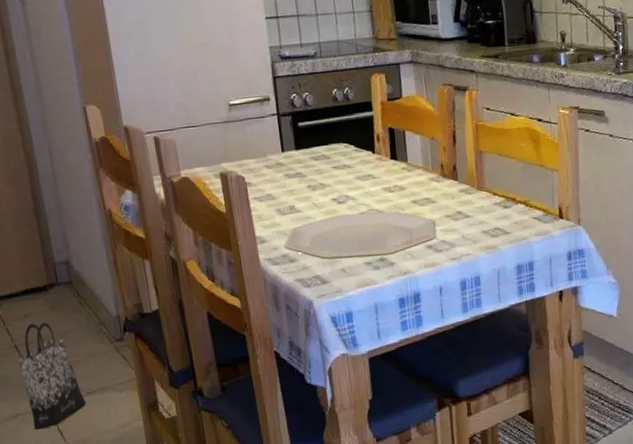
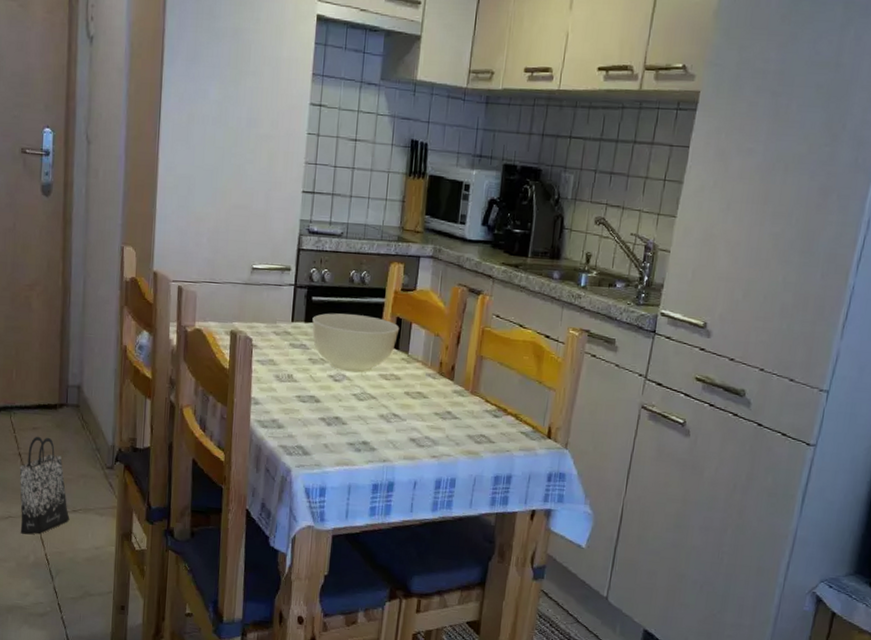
plate: present [283,211,437,260] -> none [275,391,423,441]
bowl: none [303,131,394,192] -> present [312,313,400,373]

